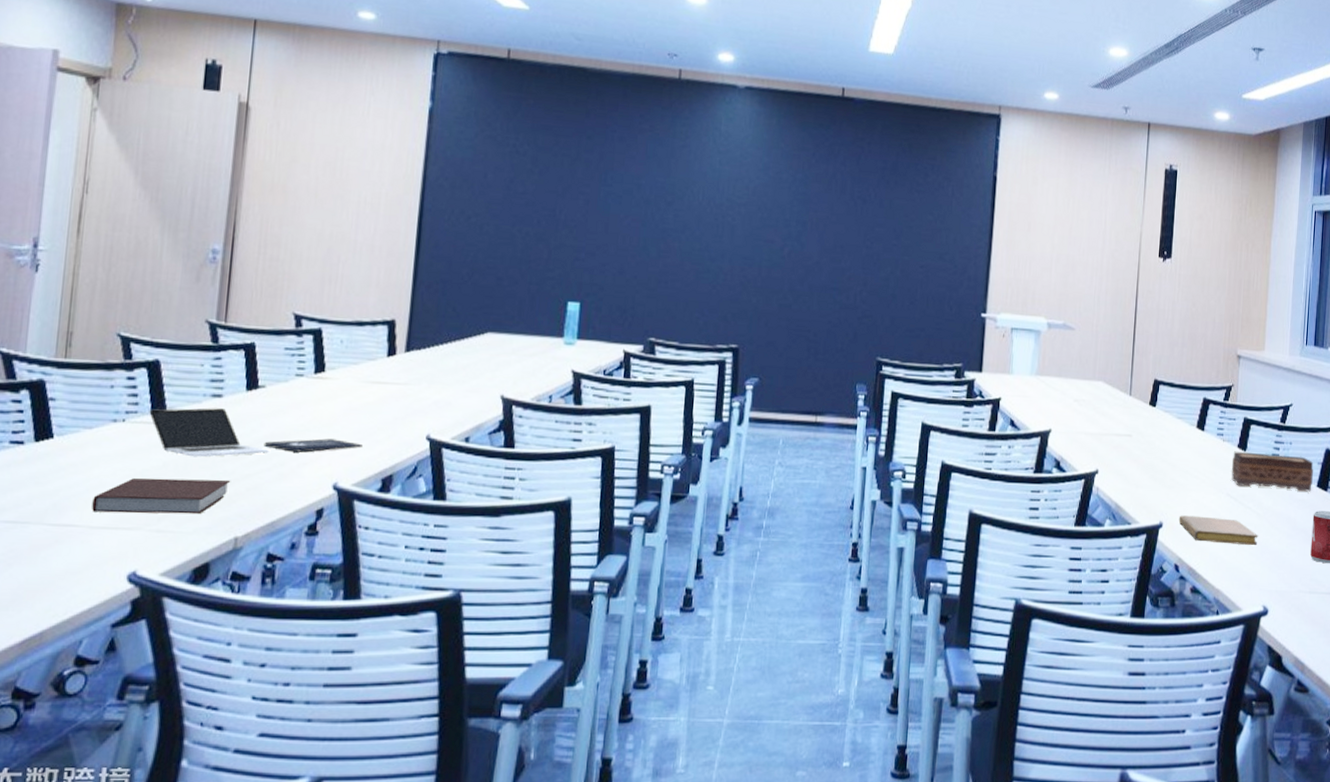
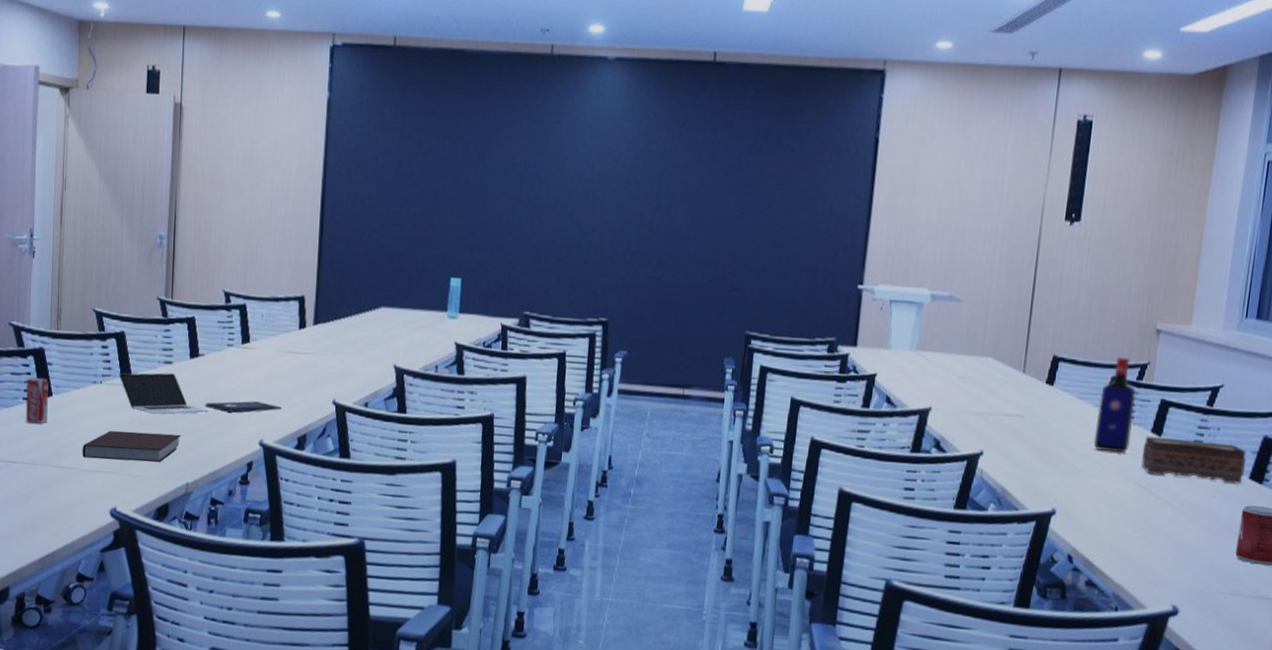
beverage can: none [12,416,49,472] -> present [25,378,49,424]
notebook: present [1178,515,1258,546] -> none [1074,503,1171,541]
liquor bottle: none [1191,380,1225,468] -> present [1093,357,1137,453]

